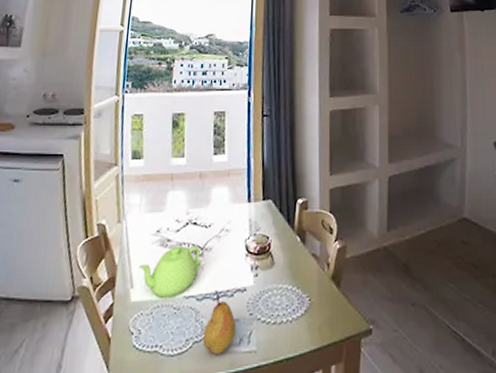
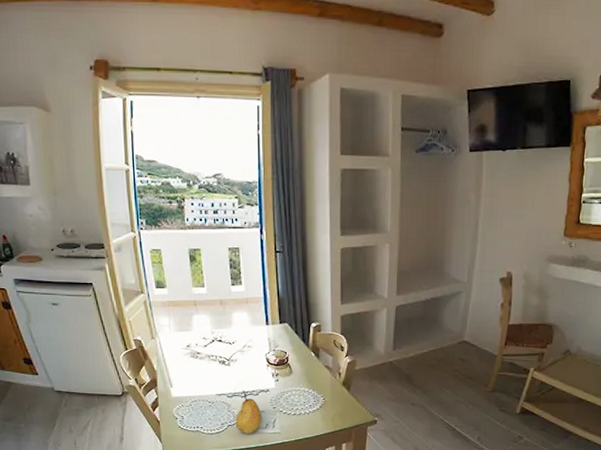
teapot: present [139,245,202,298] -> none [175,357,229,395]

